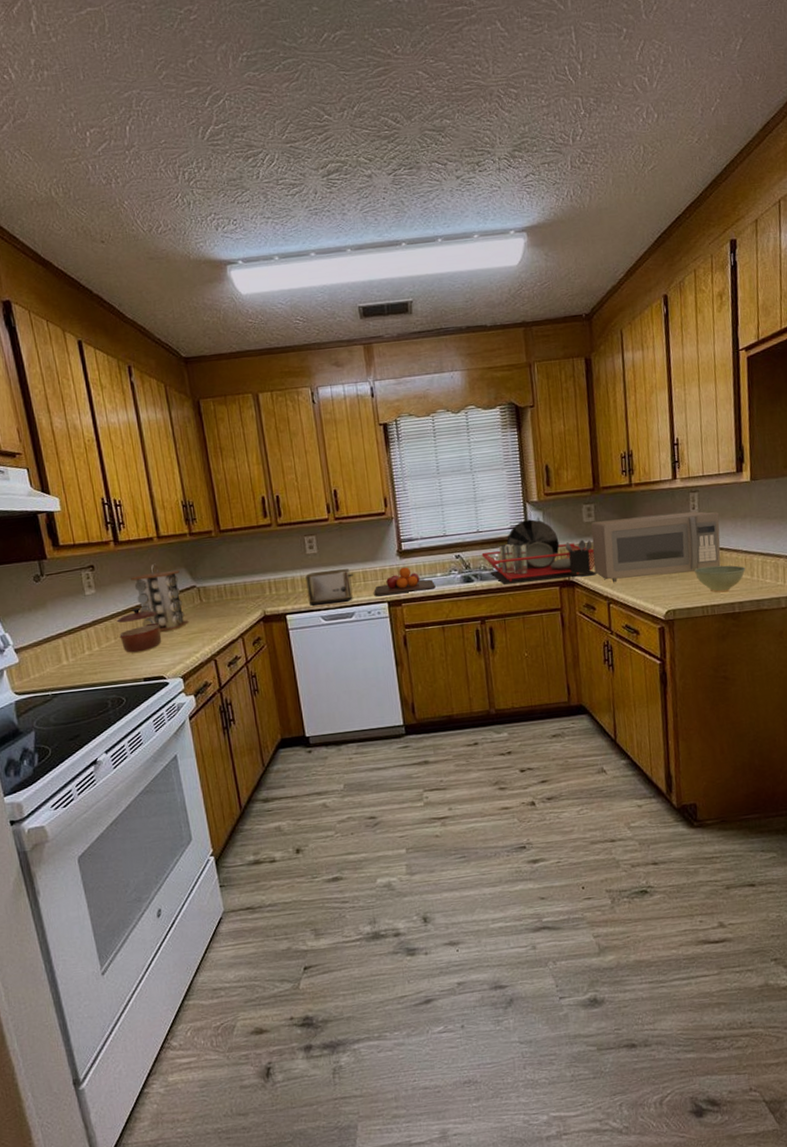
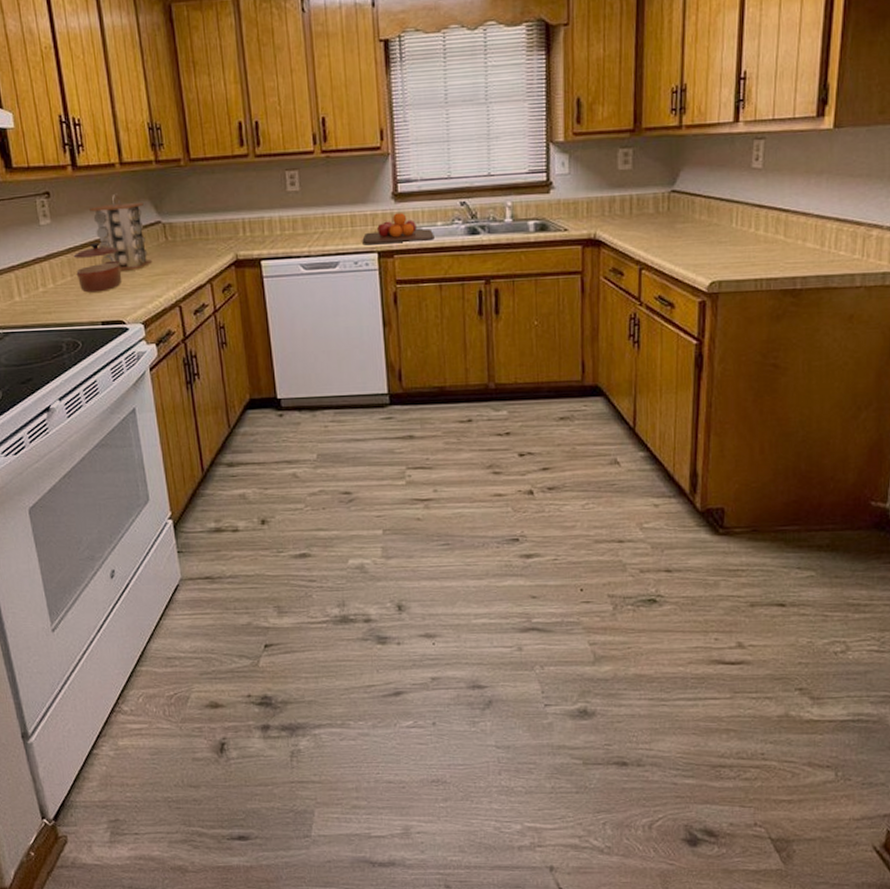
toaster: present [305,568,354,606] -> none [285,210,341,251]
dish rack: present [481,519,597,586] -> none [491,163,629,241]
microwave: present [591,511,721,583] -> none [626,162,788,245]
bowl: present [693,565,746,593] -> none [749,230,815,264]

